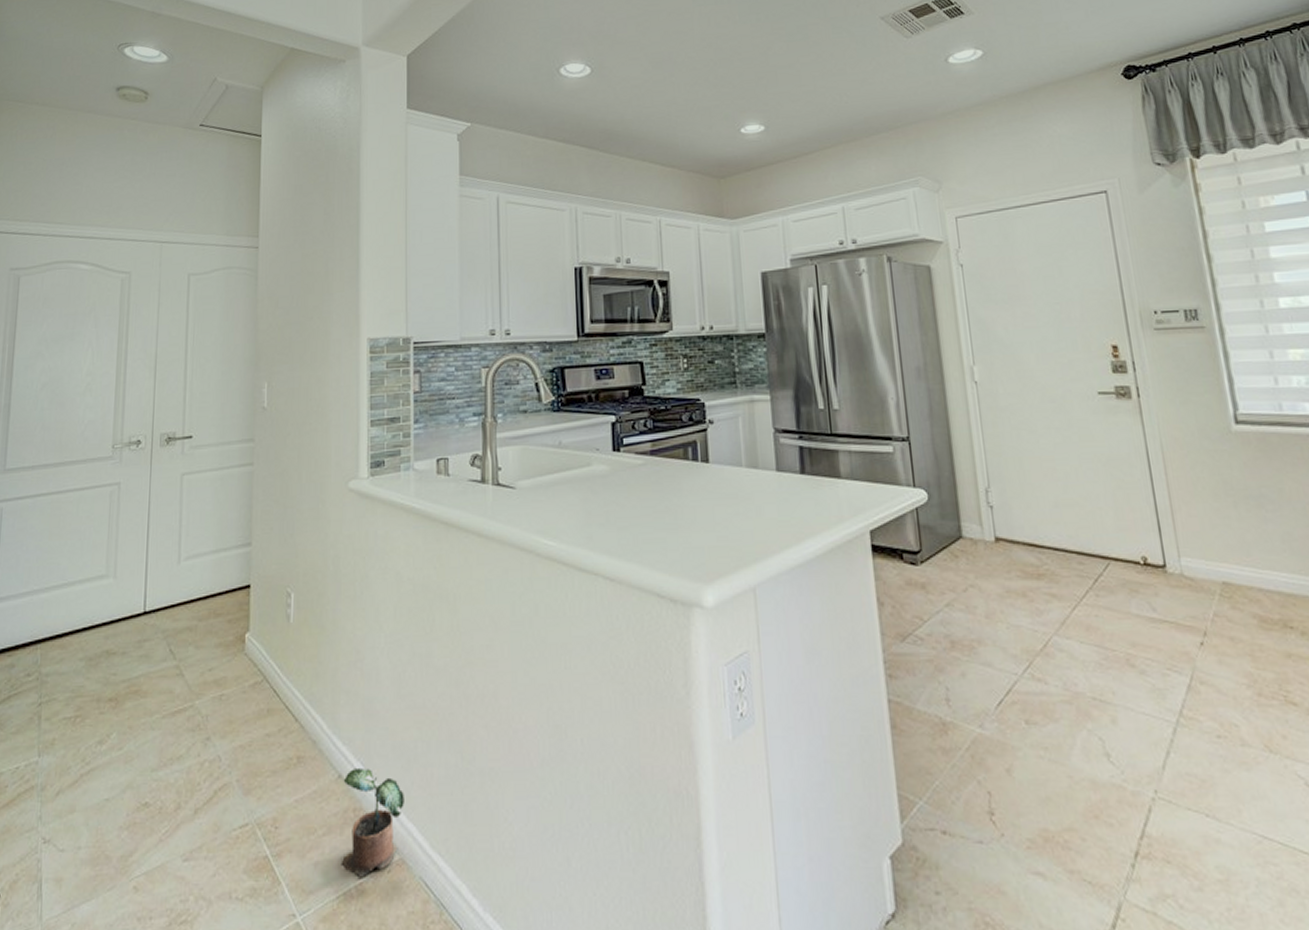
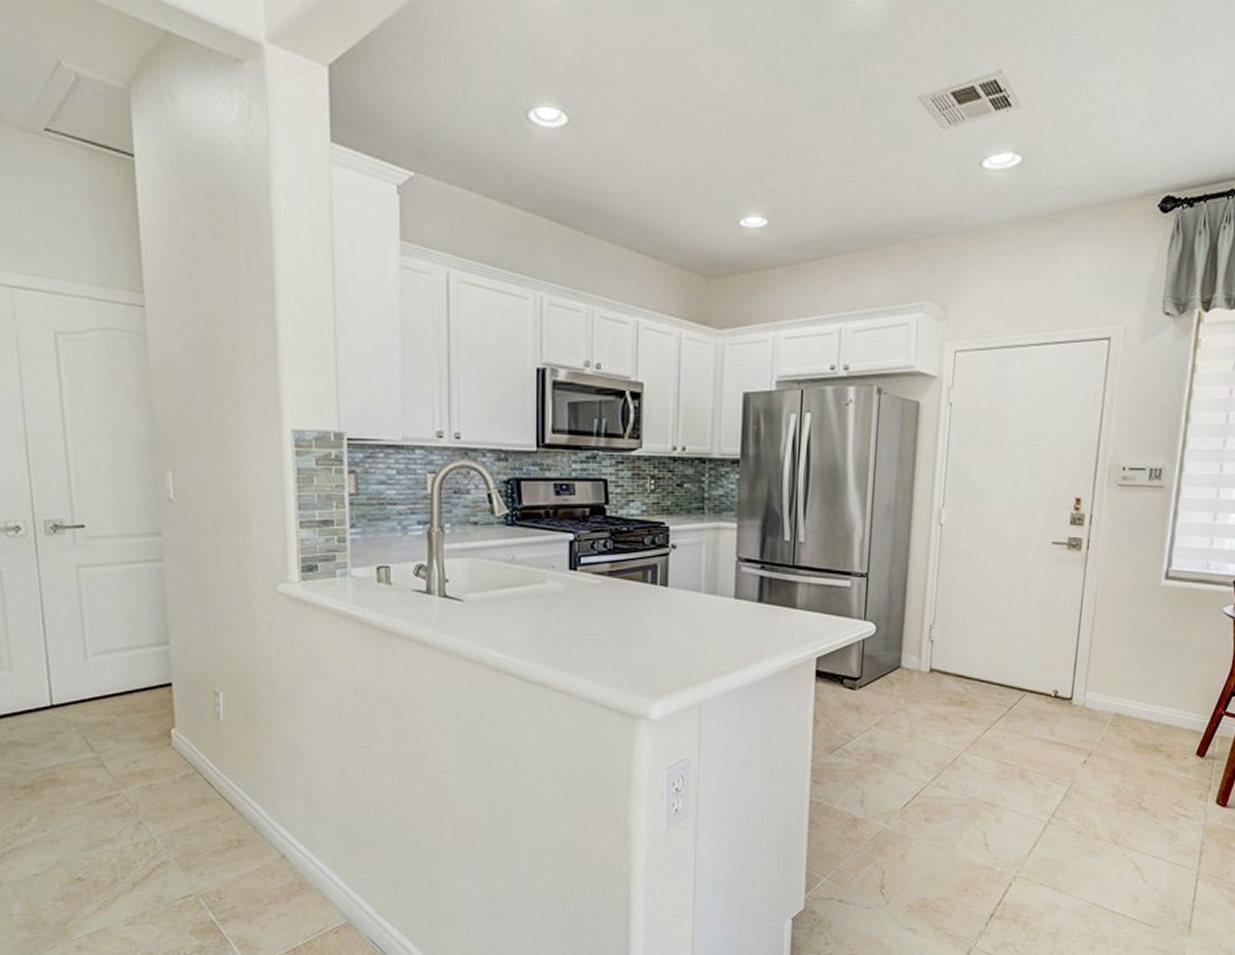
potted plant: present [341,767,404,878] -> none [286,849,350,937]

